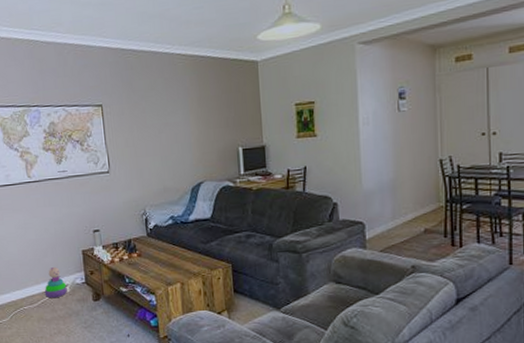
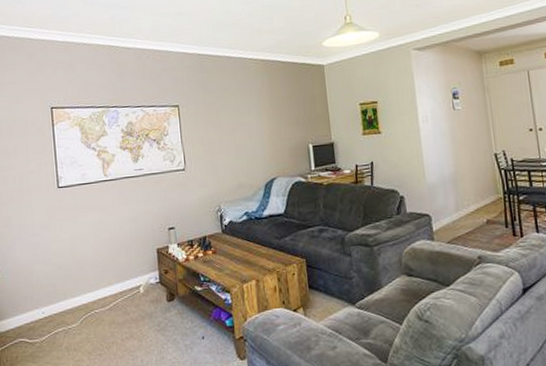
stacking toy: present [44,266,67,299] -> none [117,266,141,300]

